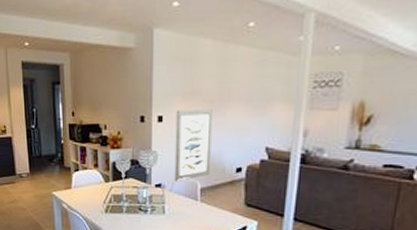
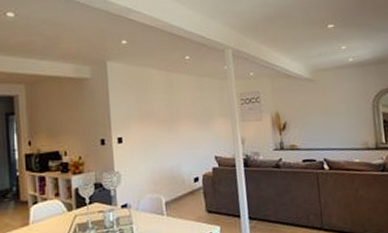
wall art: present [174,110,213,181] -> none [134,128,172,199]

